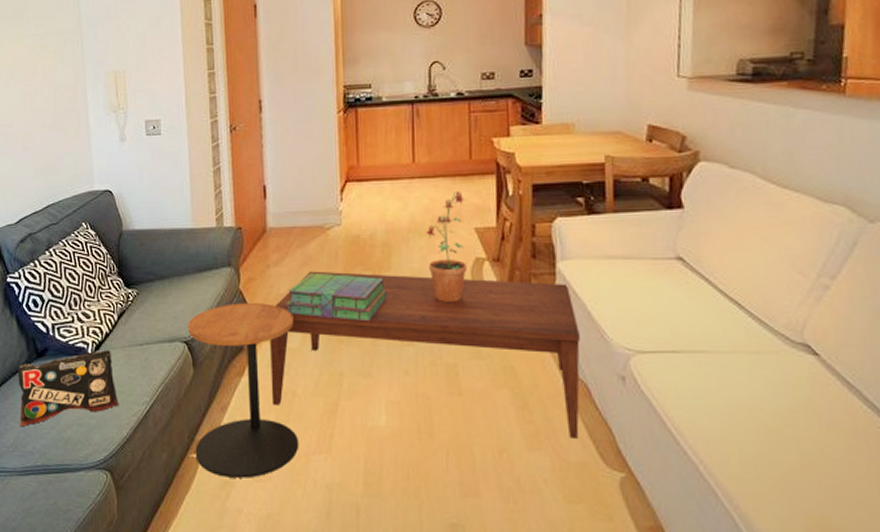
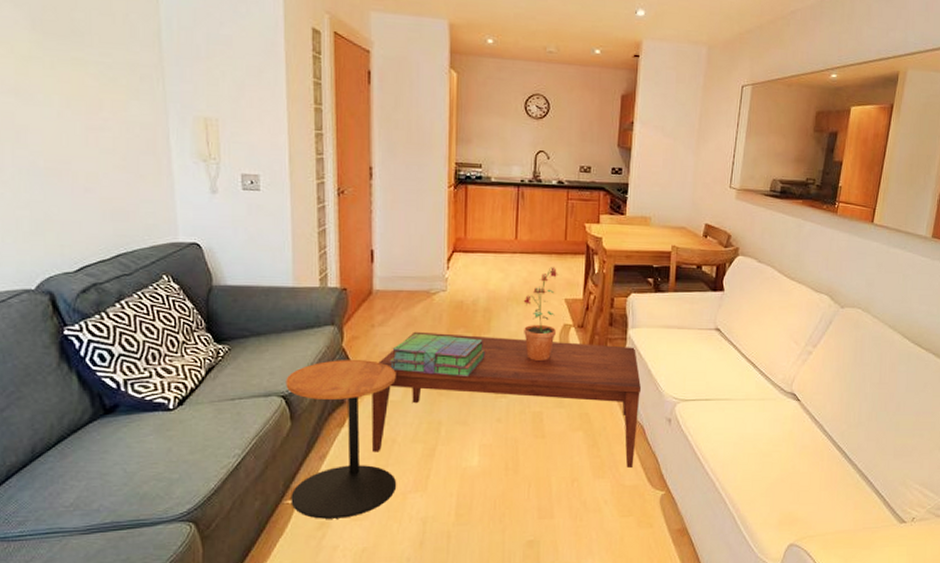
laptop: present [18,350,118,427] -> none [79,405,205,486]

